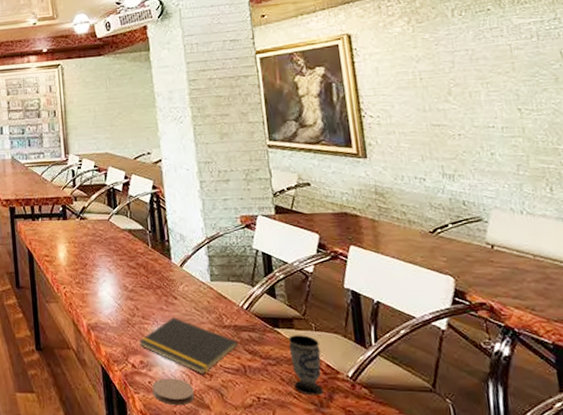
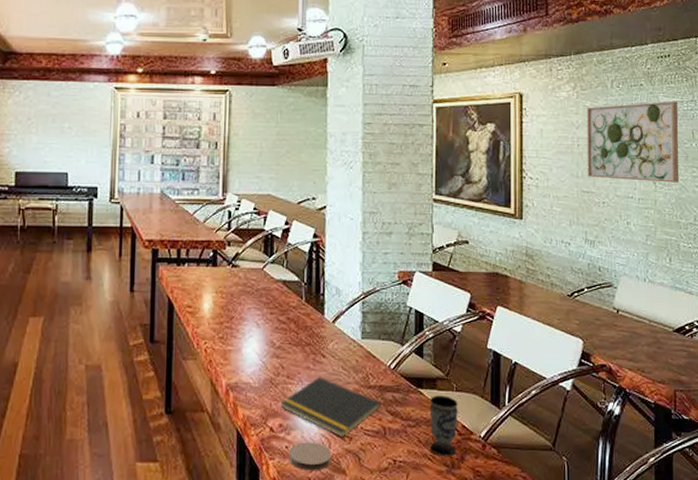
wall art: none [426,22,550,110] -> present [586,101,678,183]

